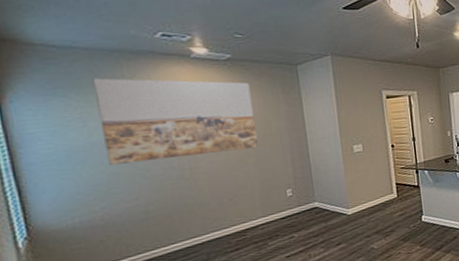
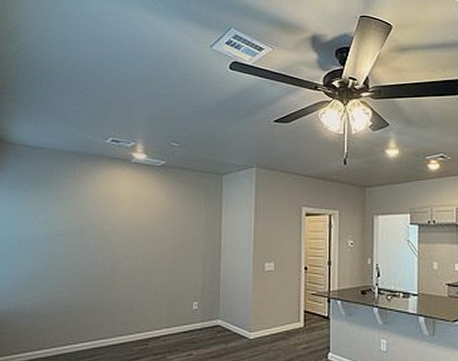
wall art: present [92,78,259,165] -> none [47,176,177,257]

